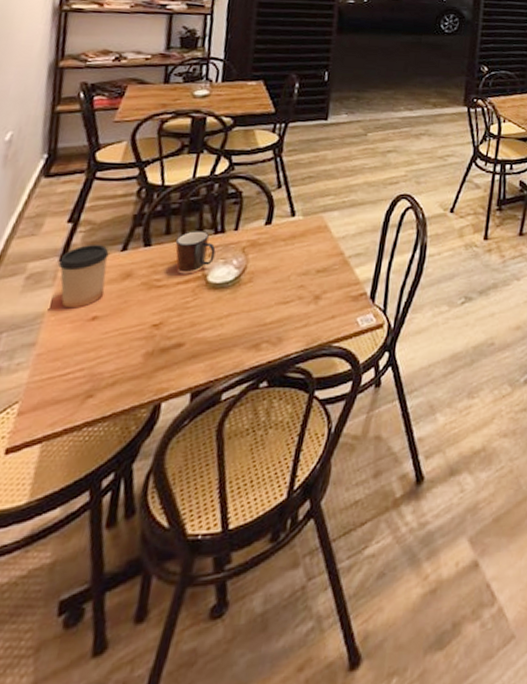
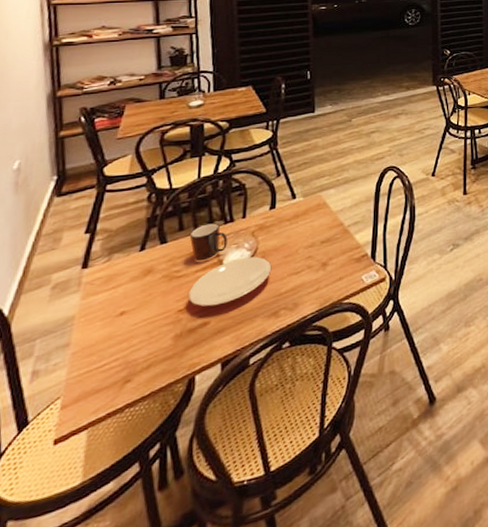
cup: present [58,244,109,309] -> none [82,248,128,309]
saucer: none [164,276,260,326] -> present [187,256,272,307]

